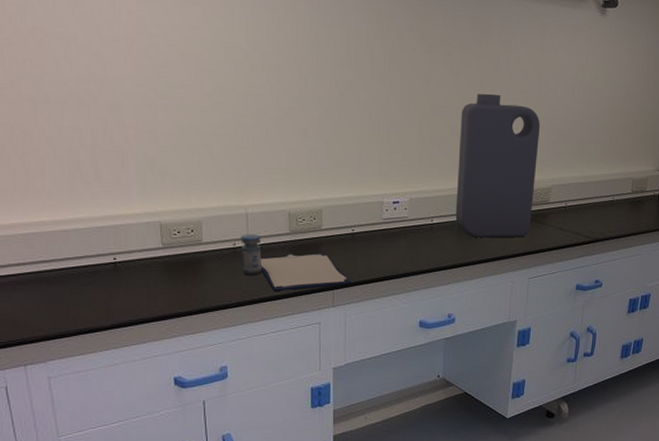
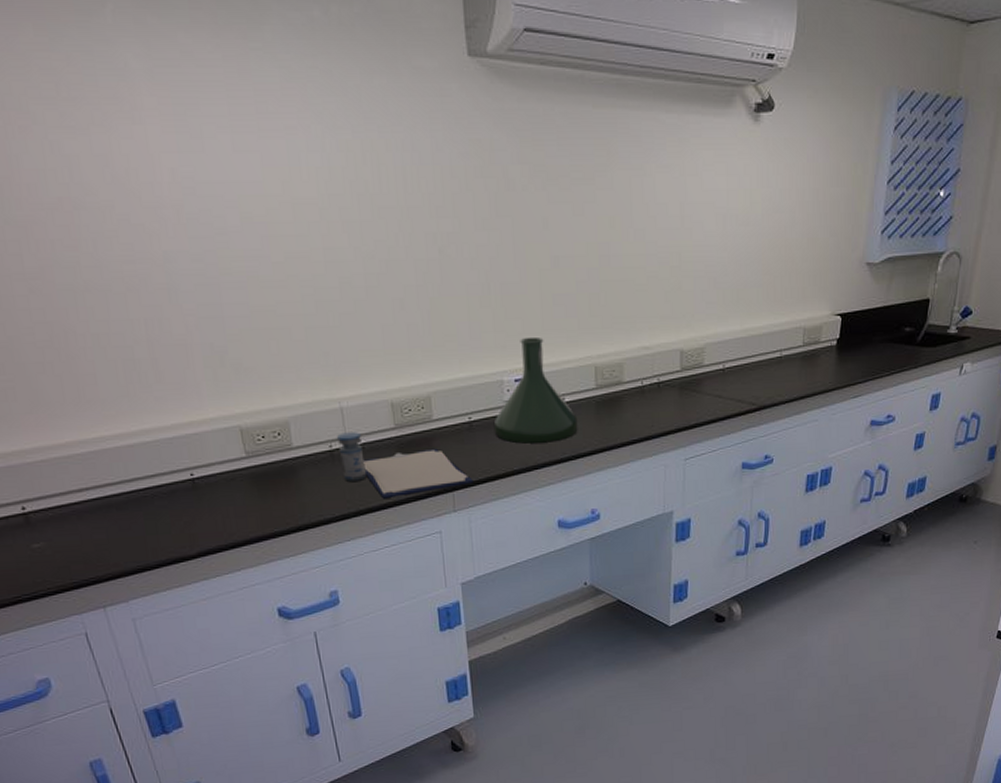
flask: none [372,168,442,255] -> present [493,336,578,444]
container: present [455,94,540,238] -> none [588,236,687,415]

